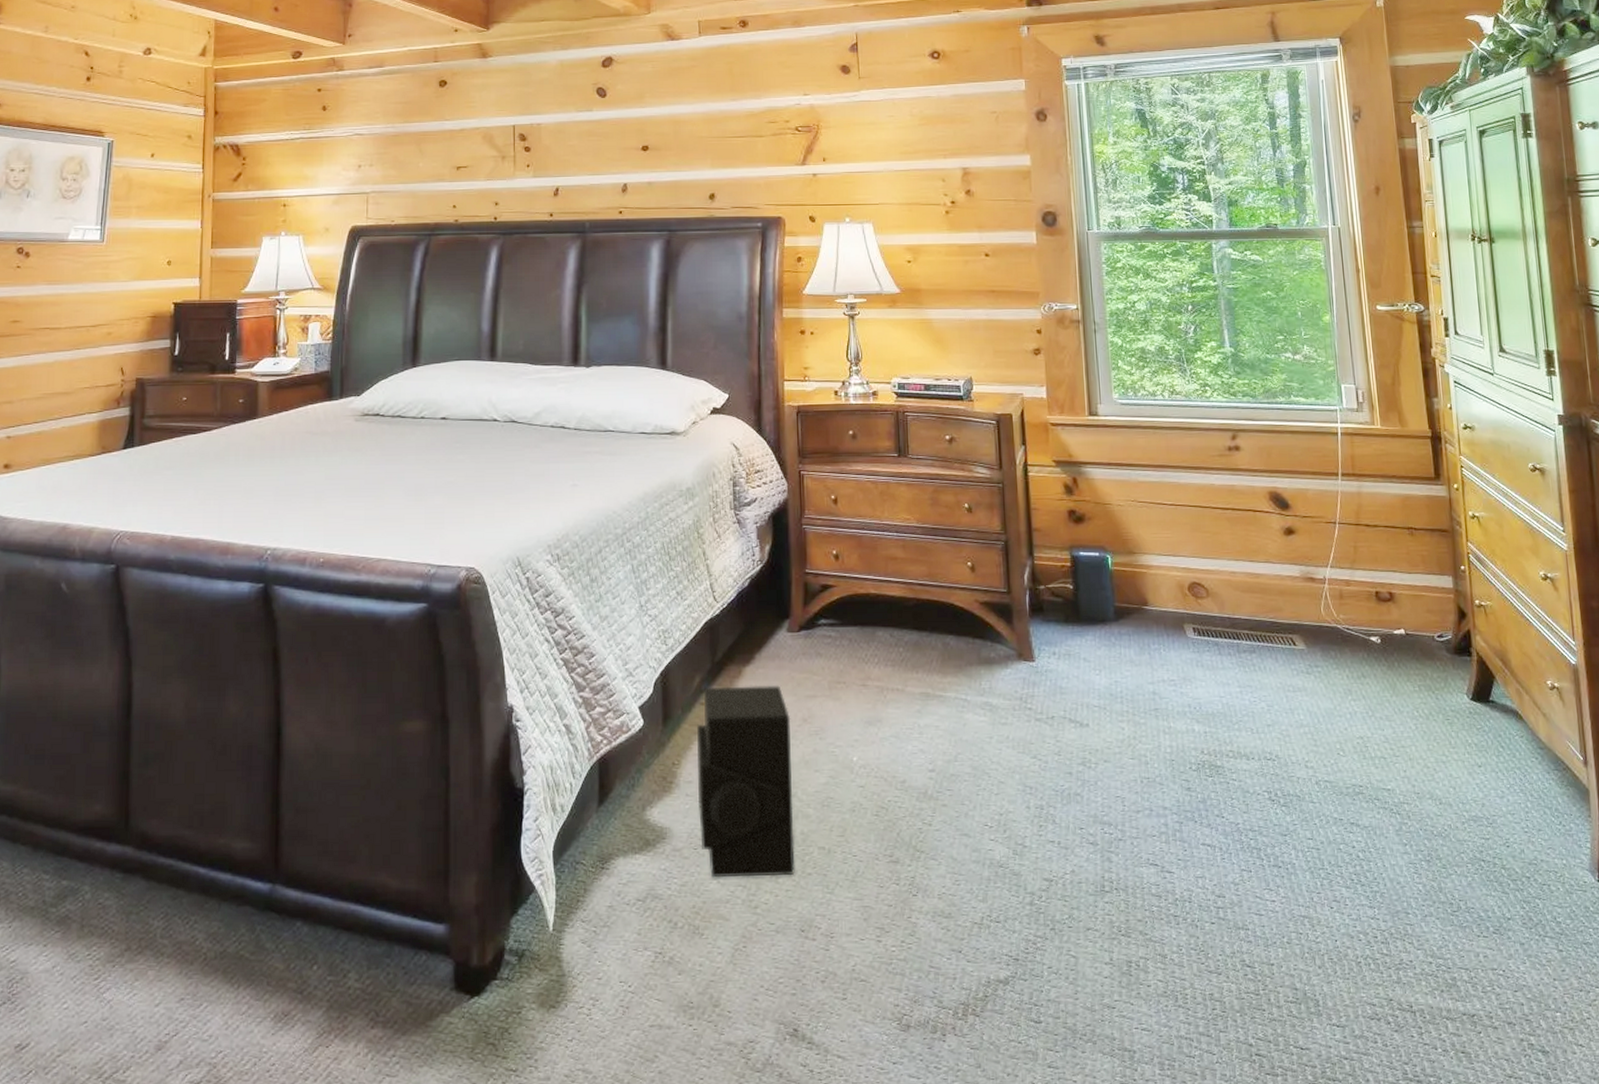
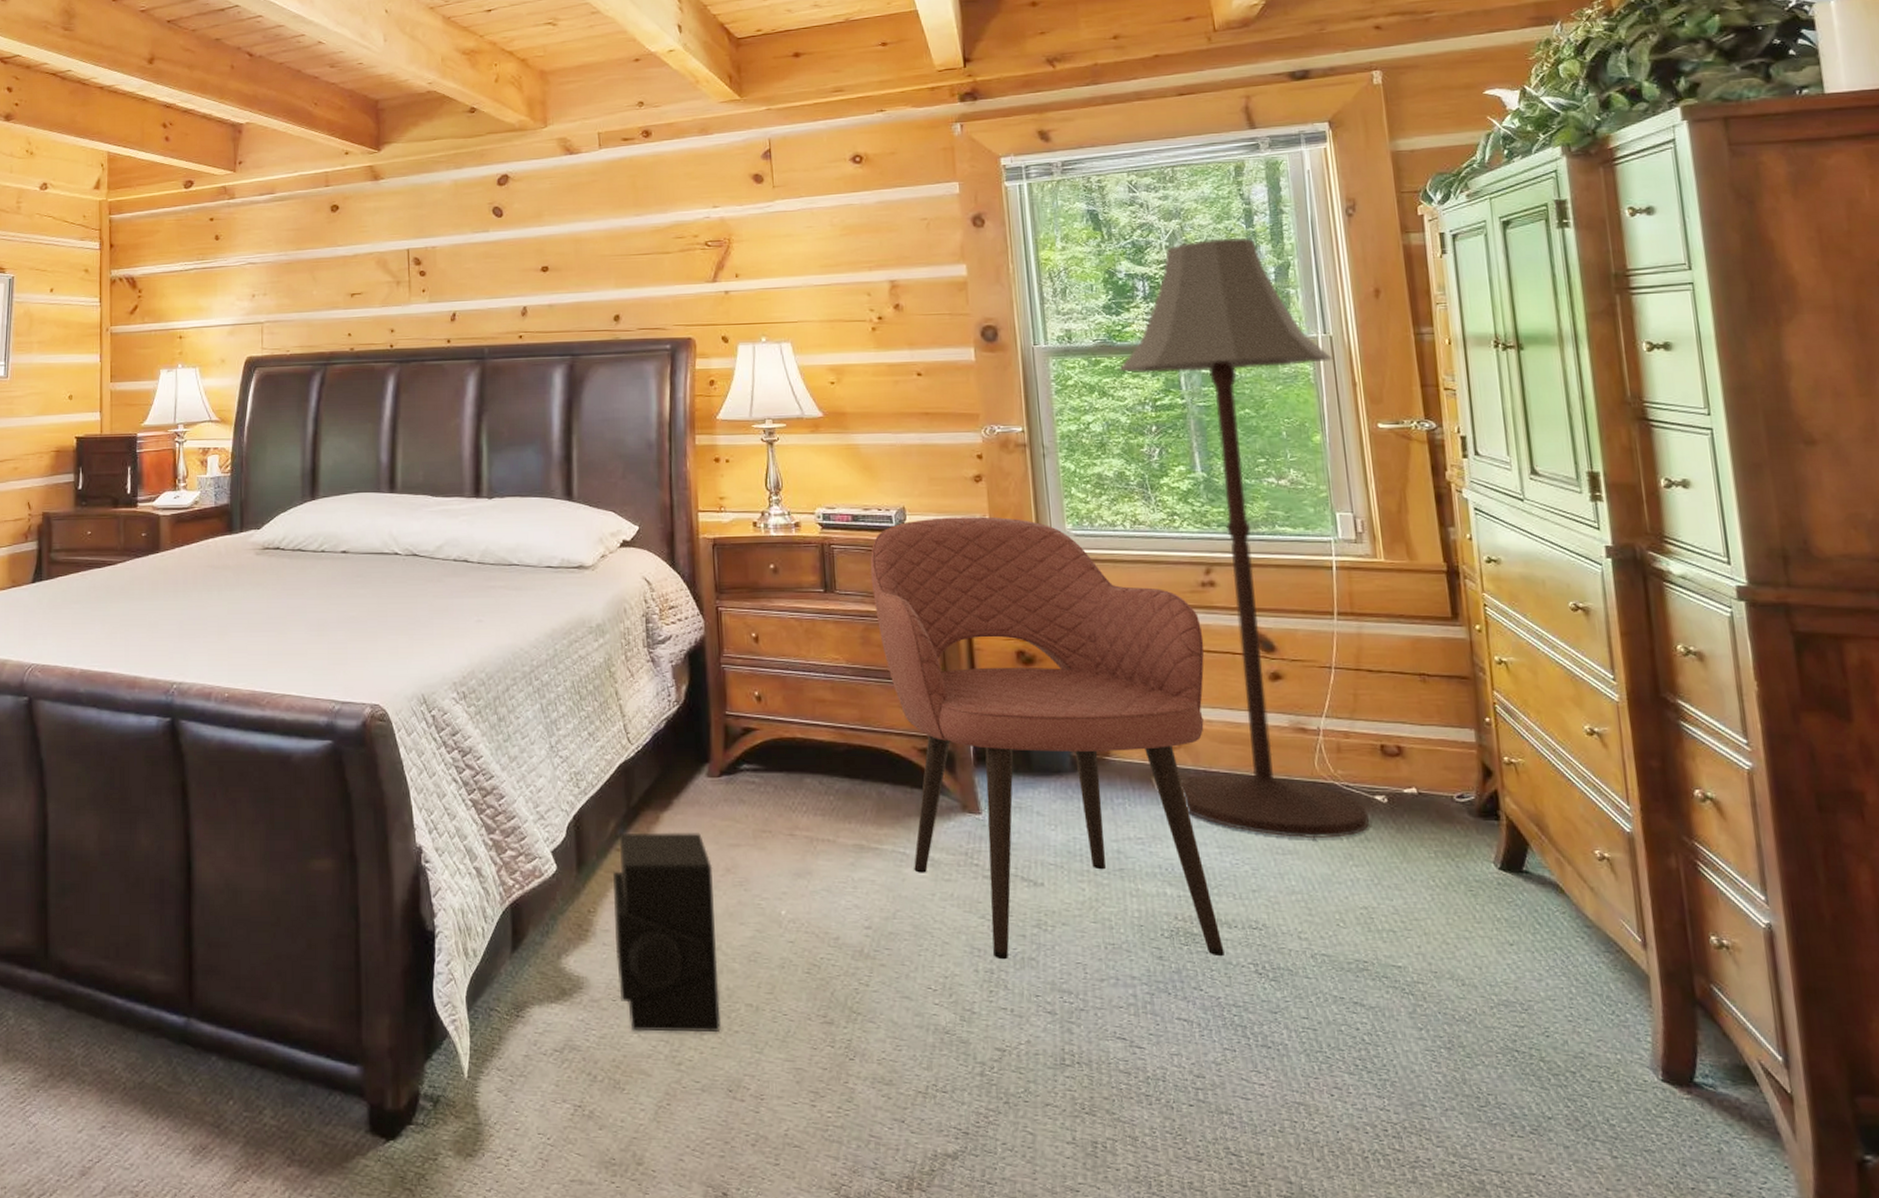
armchair: none [940,387,1243,796] -> present [870,516,1224,960]
floor lamp: none [1161,139,1365,677] -> present [1119,238,1369,839]

